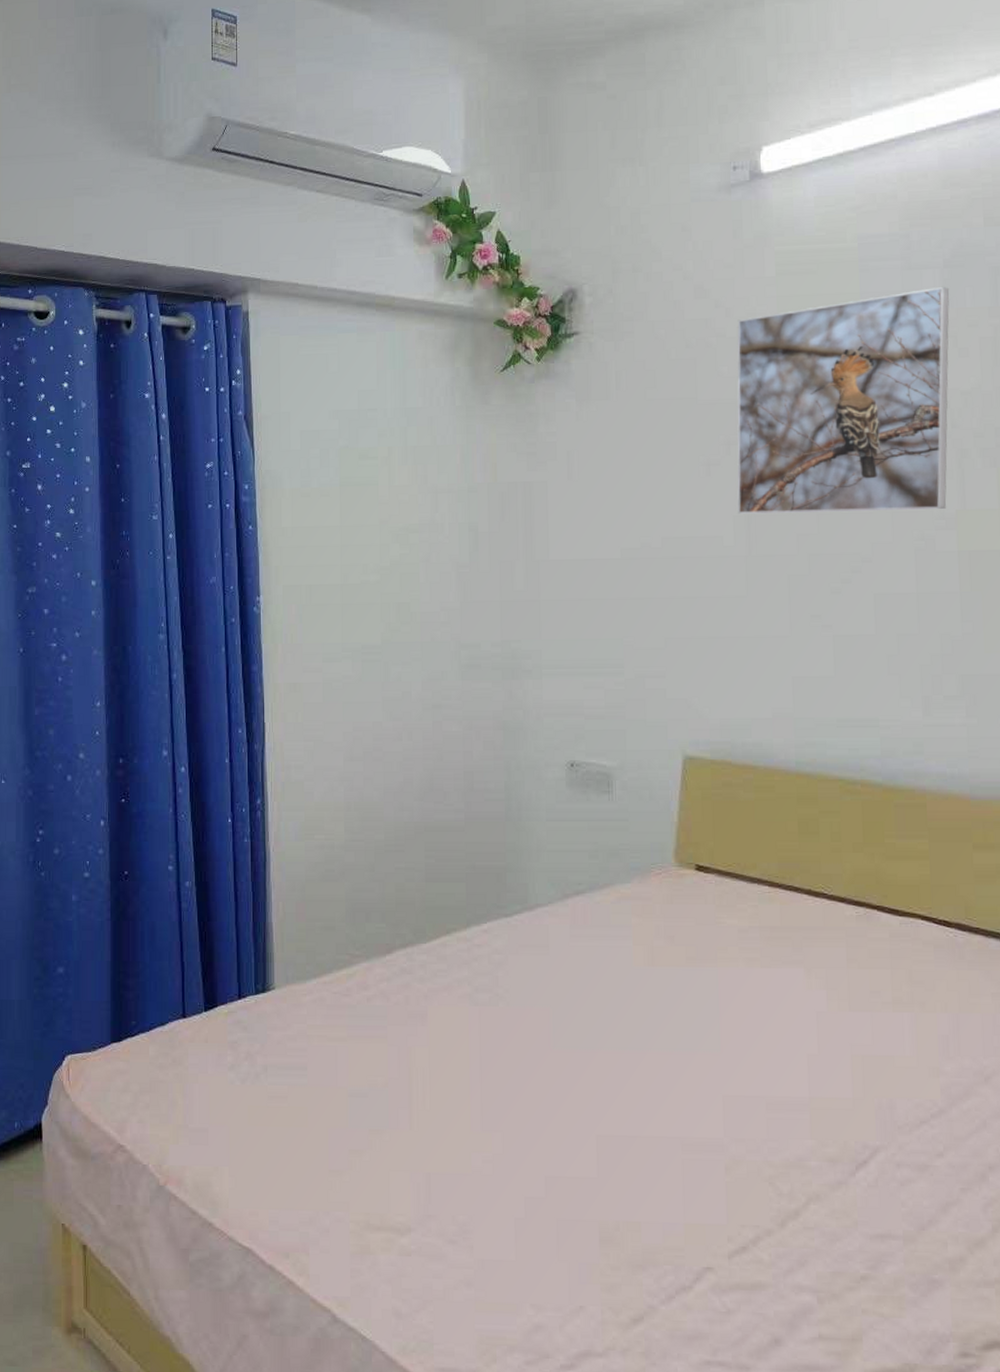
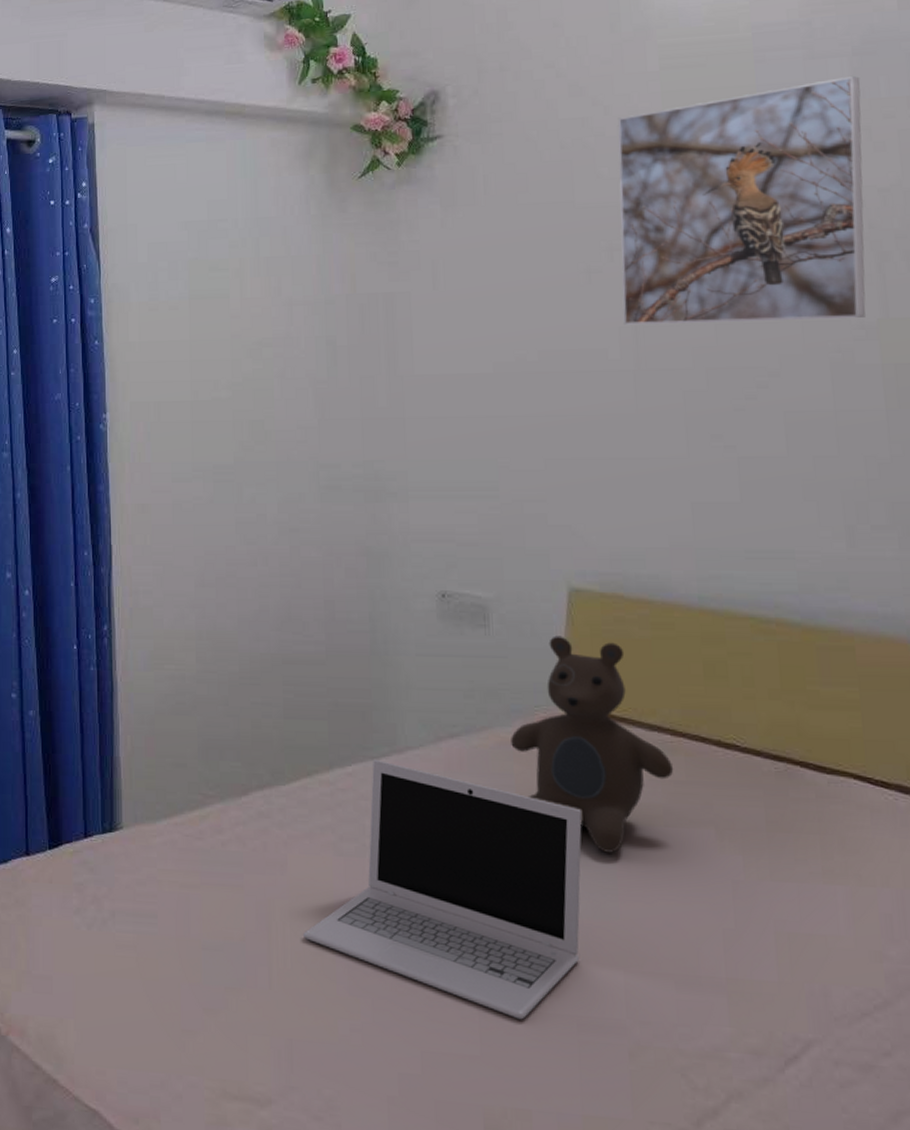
laptop: none [440,916,690,1144] -> present [302,759,582,1020]
teddy bear: none [630,799,771,993] -> present [511,635,674,853]

